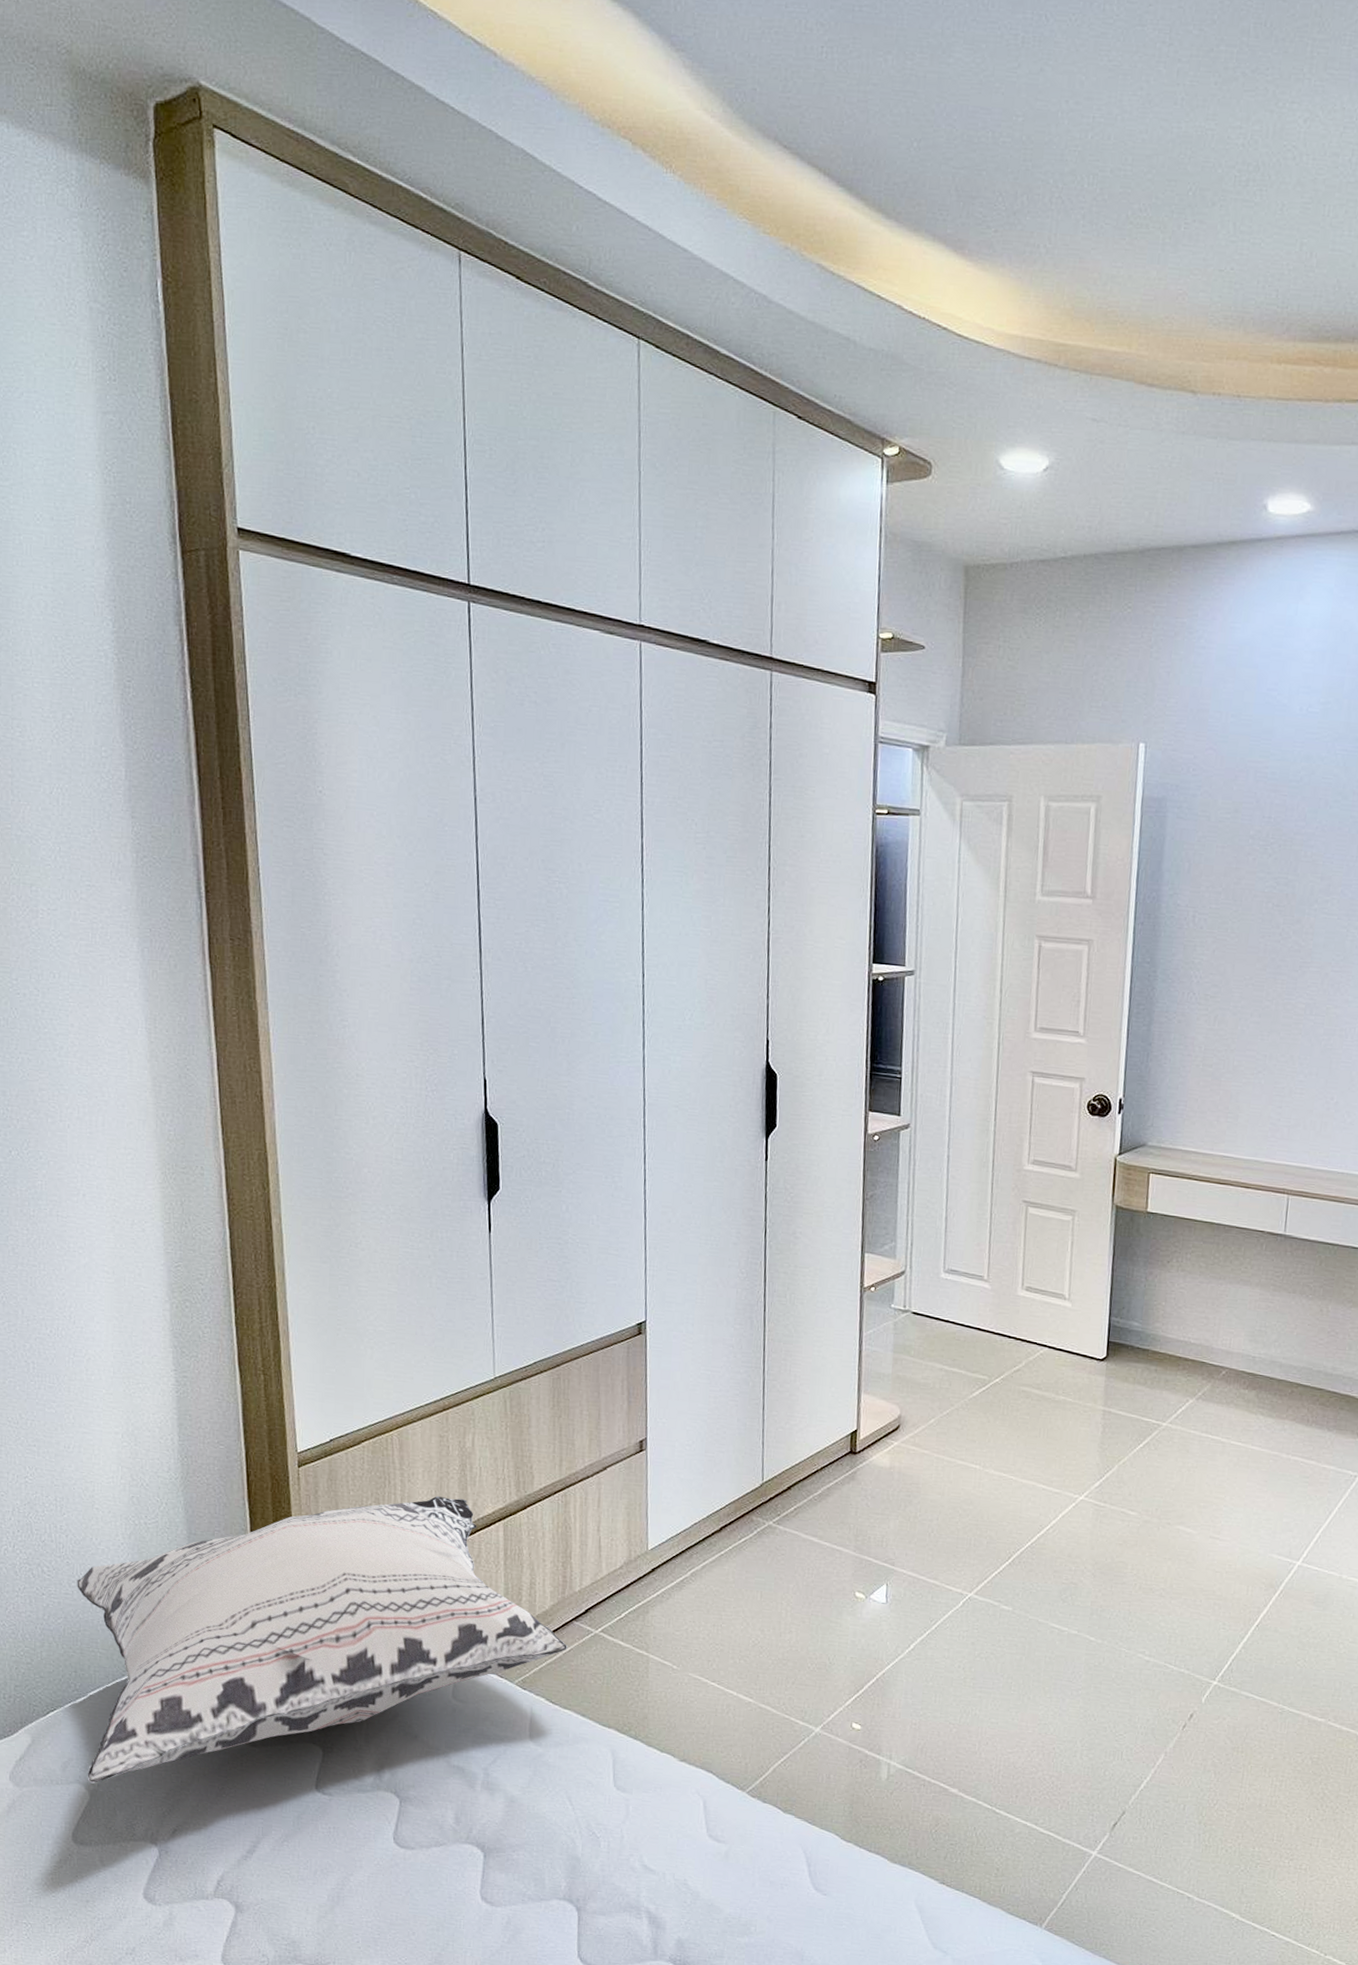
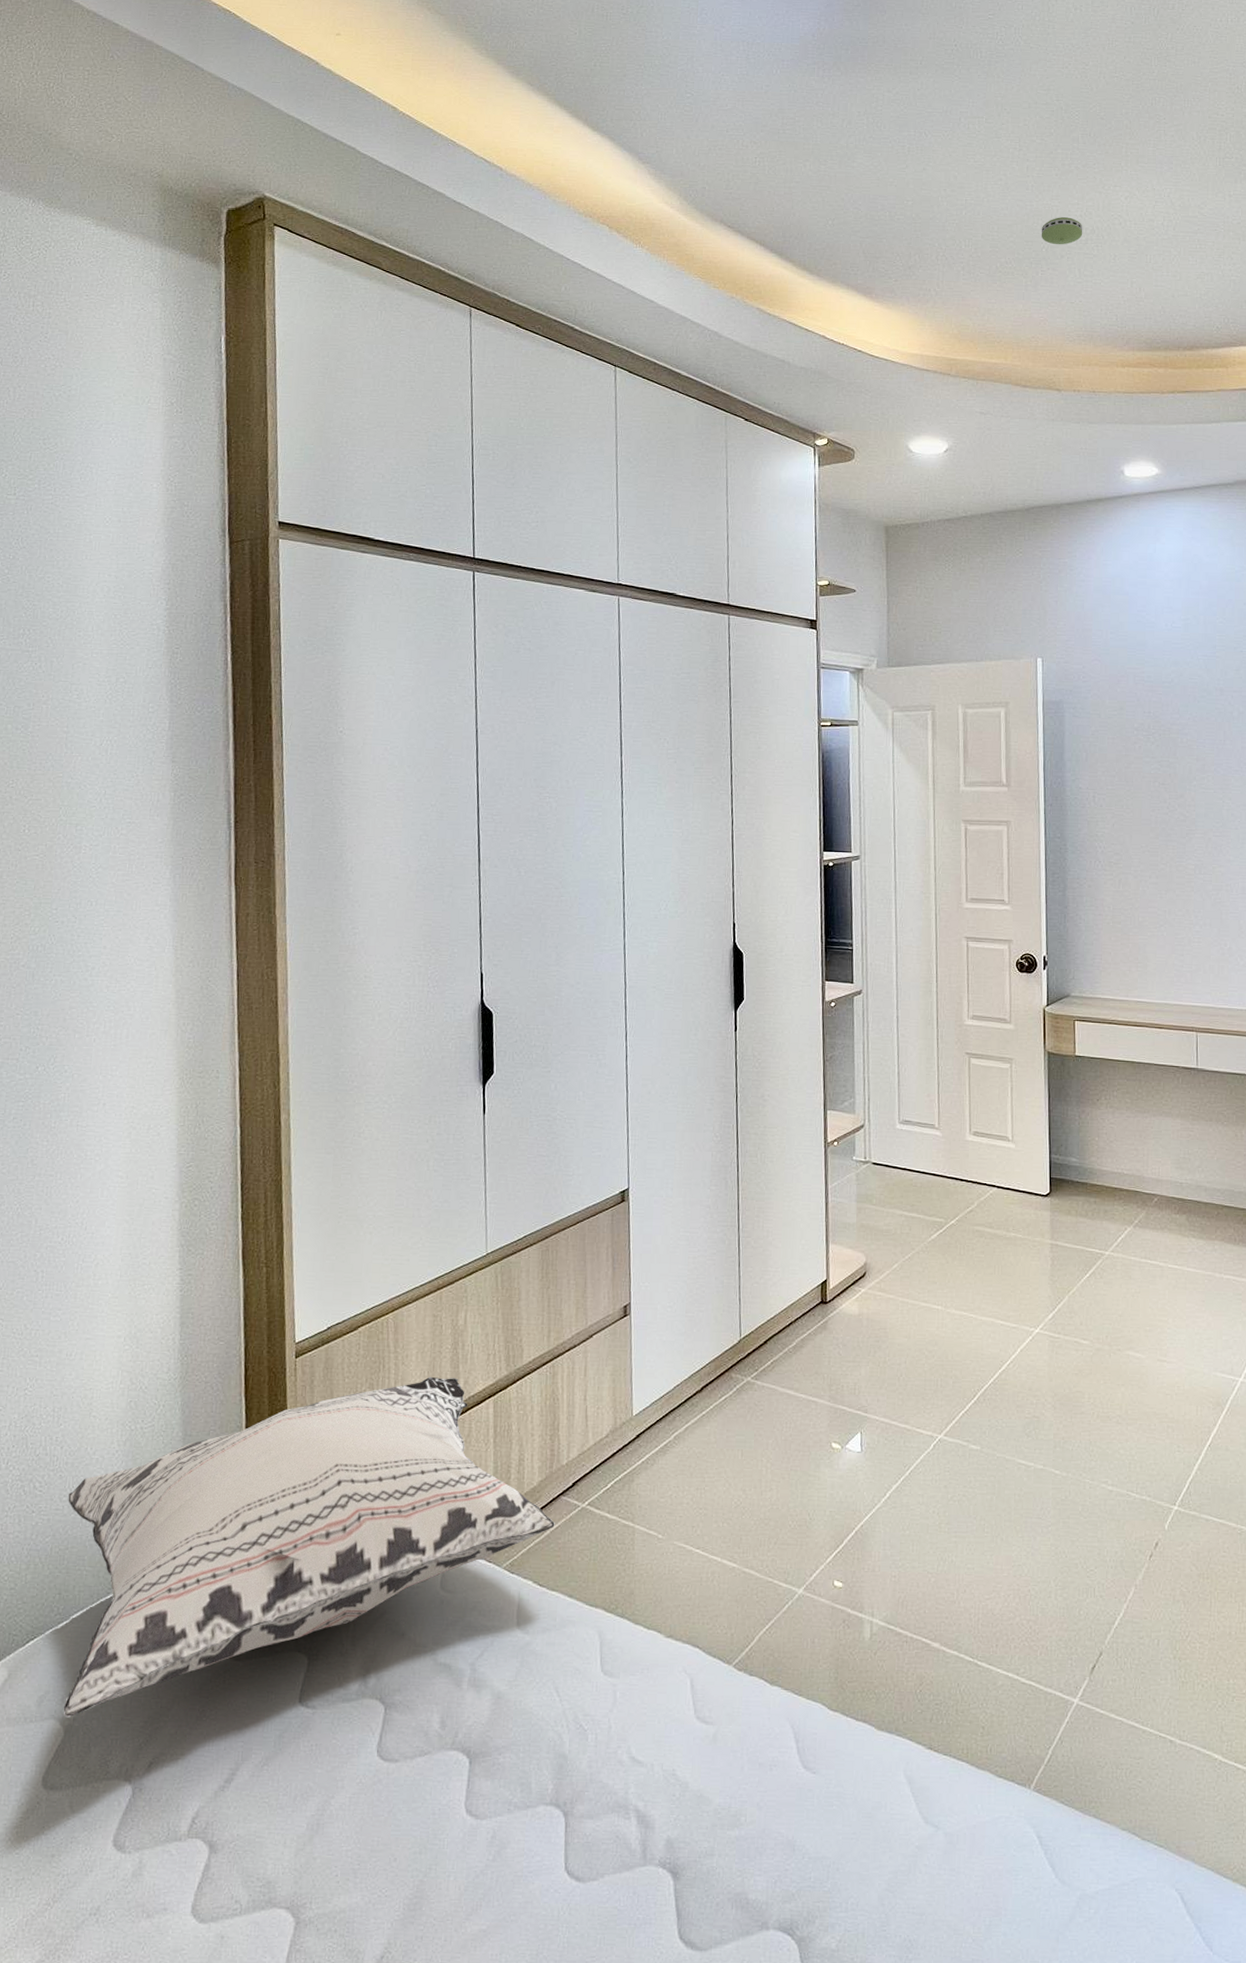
smoke detector: none [1188,146,1245,187] -> present [1041,217,1083,245]

